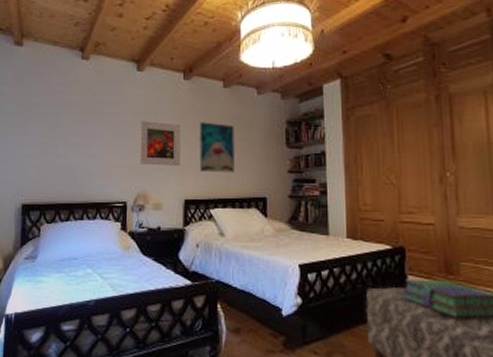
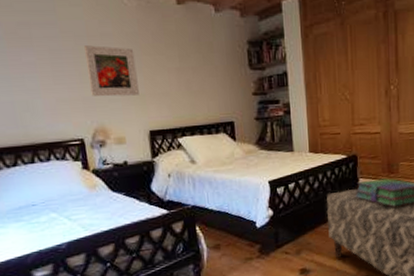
wall art: present [199,122,235,173] -> none [155,44,199,100]

